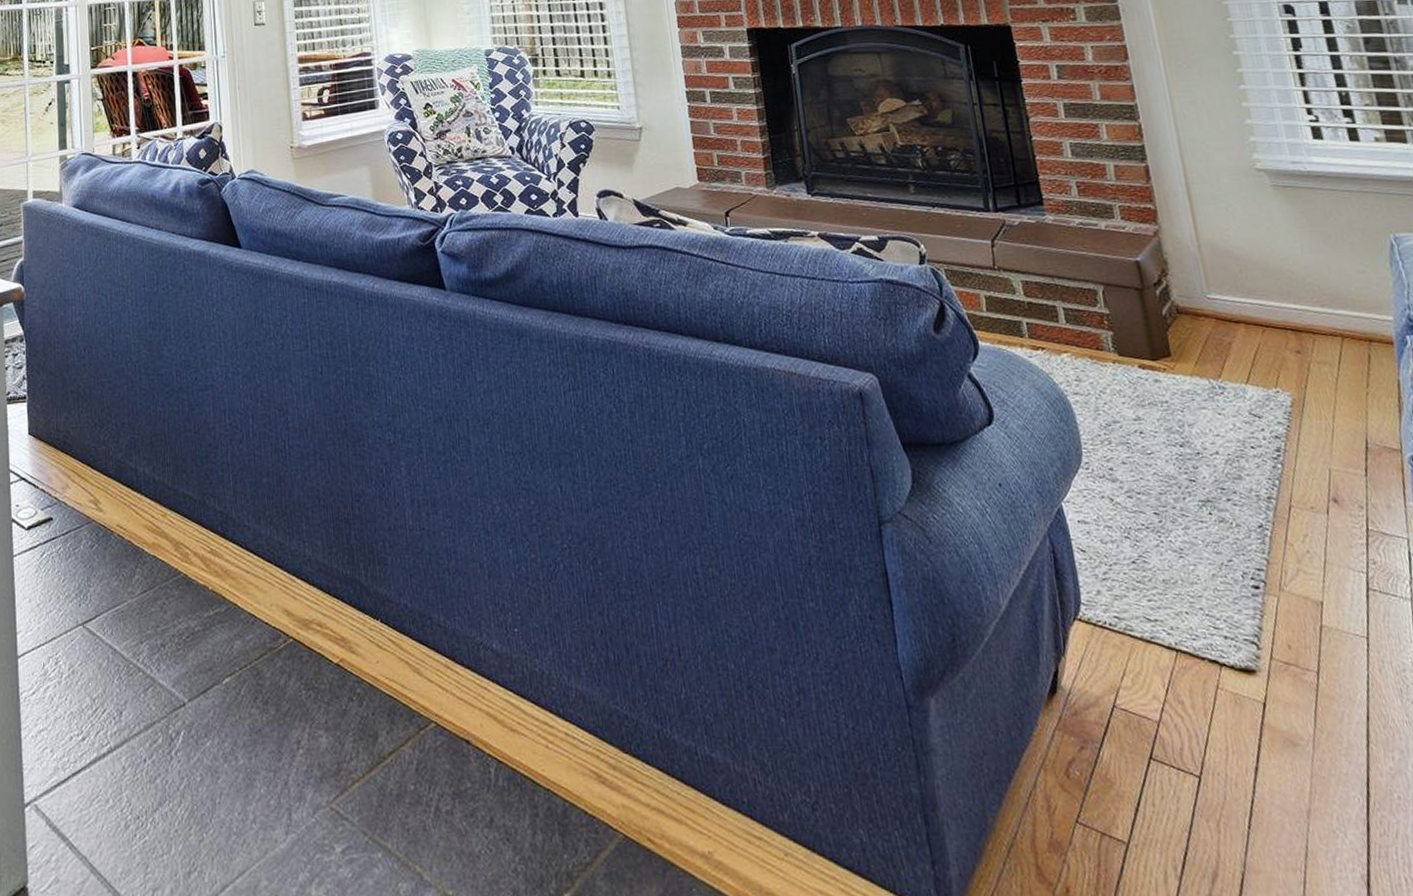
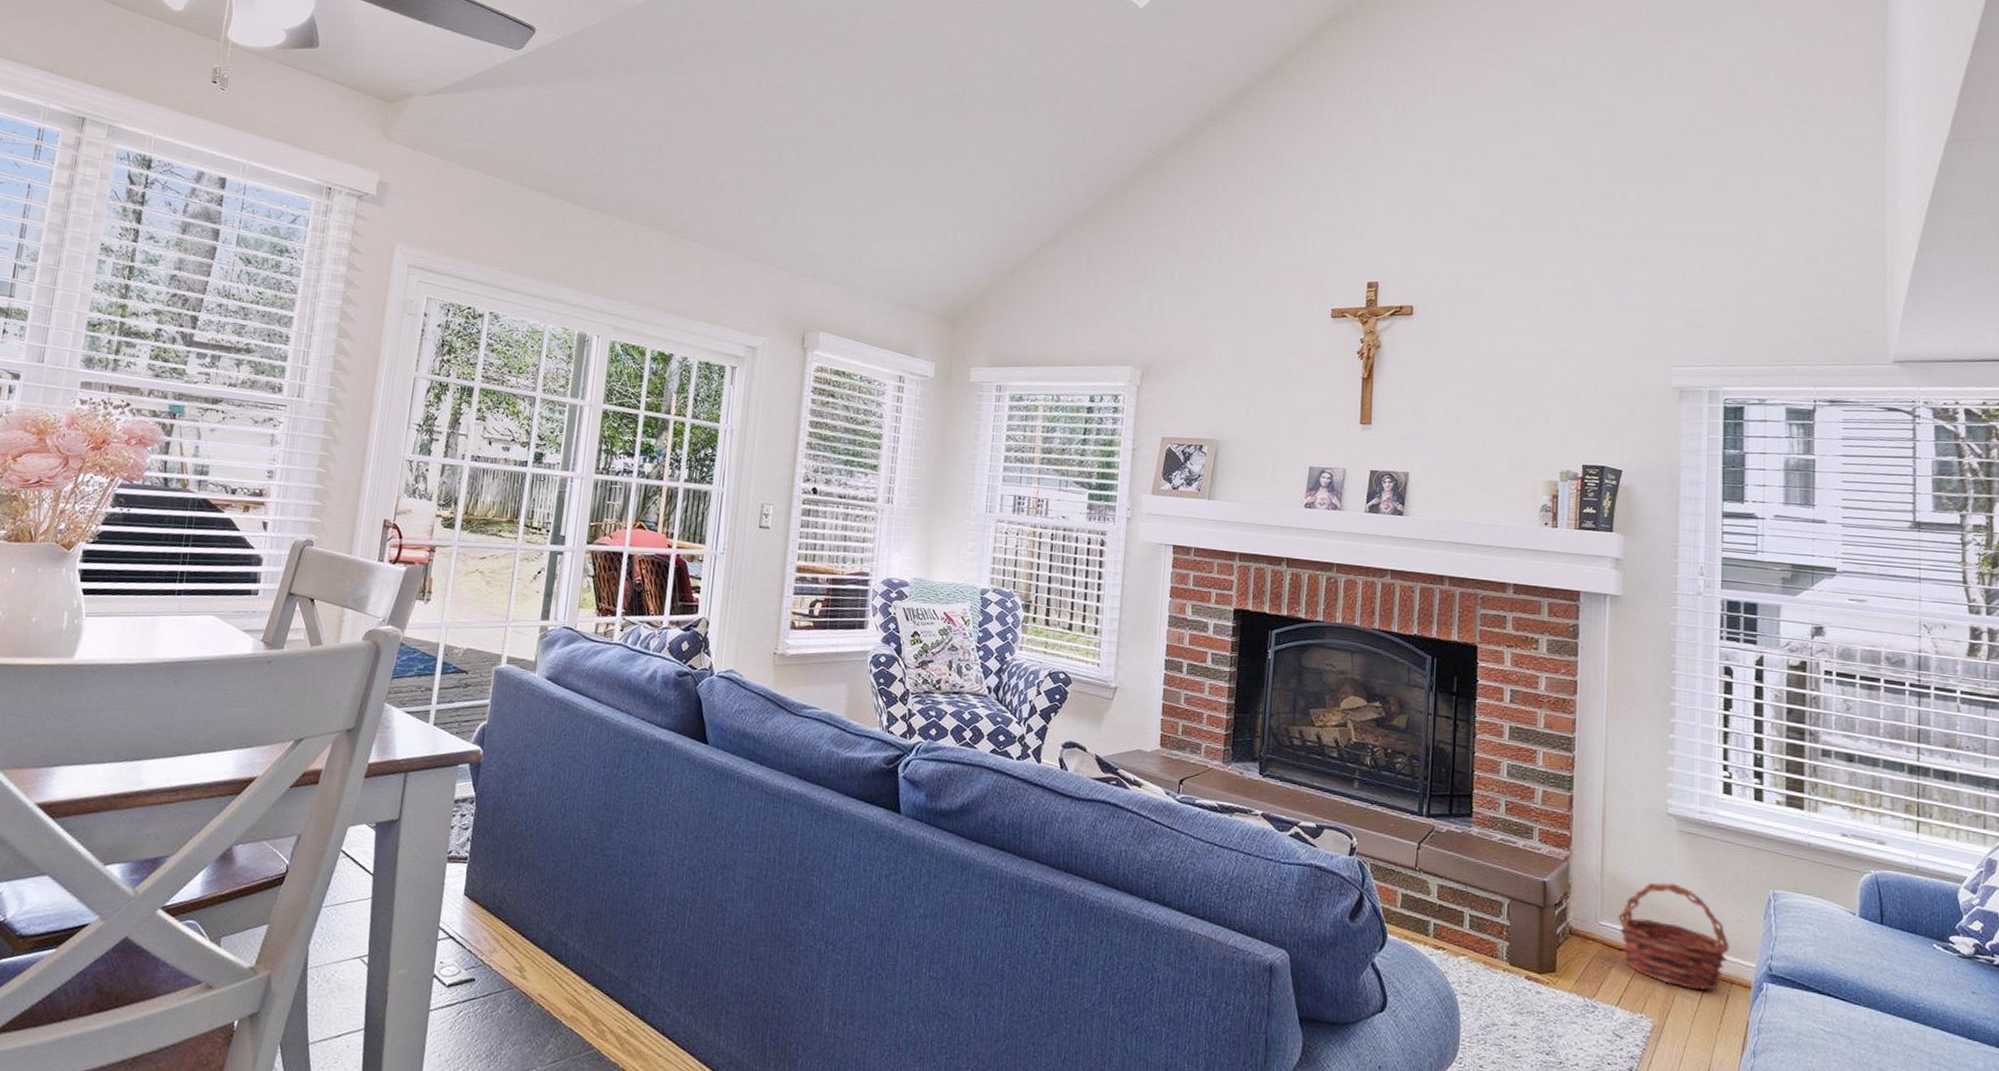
basket: none [1225,242,1360,354] -> present [1617,882,1730,991]

